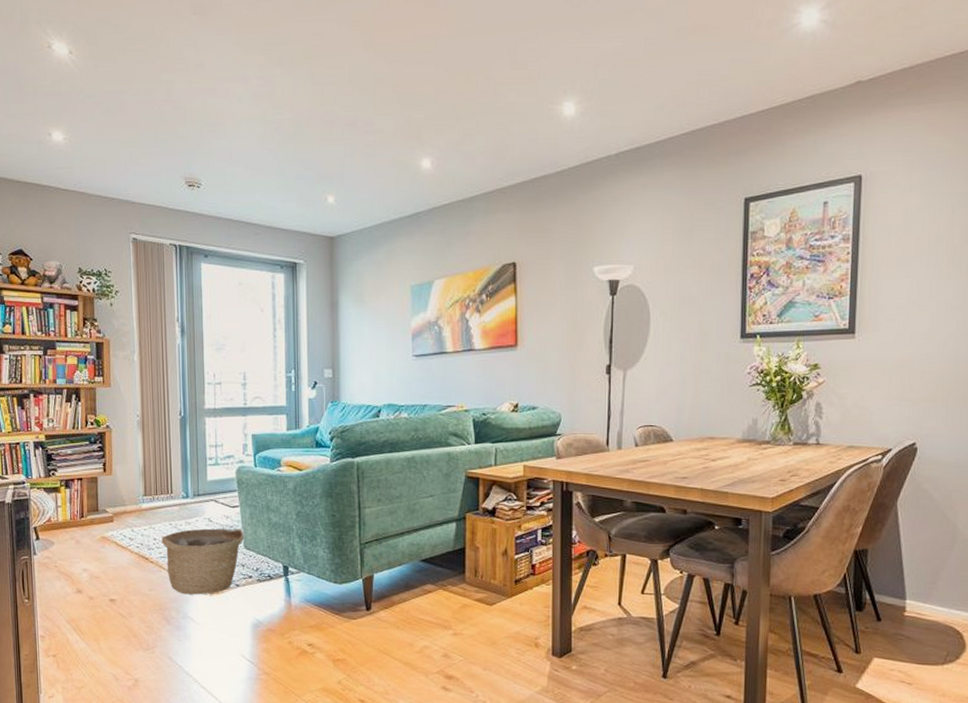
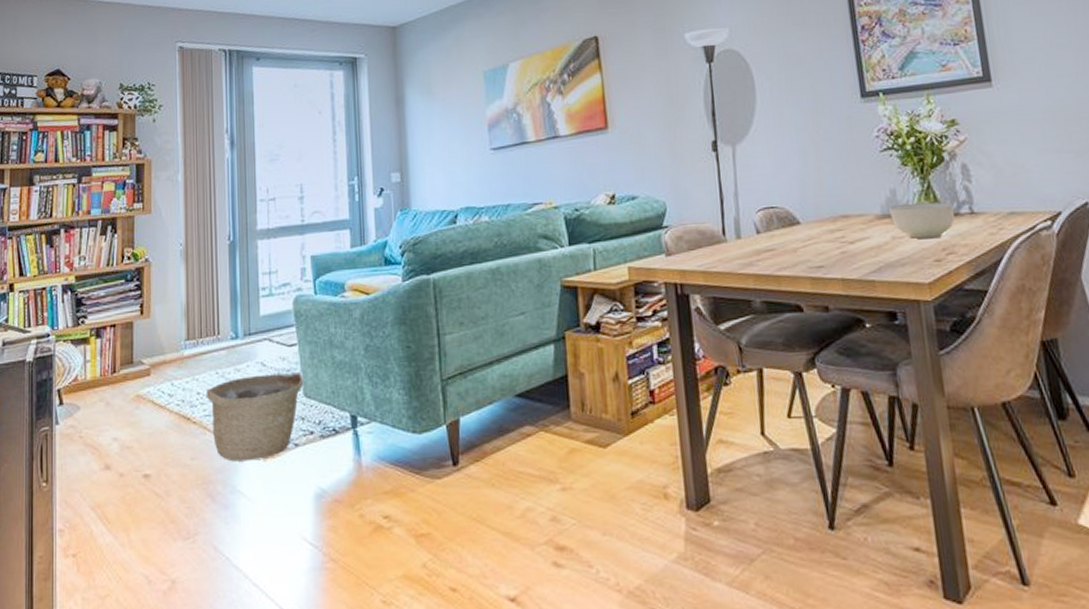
bowl: none [748,431,804,462] -> present [888,202,955,240]

